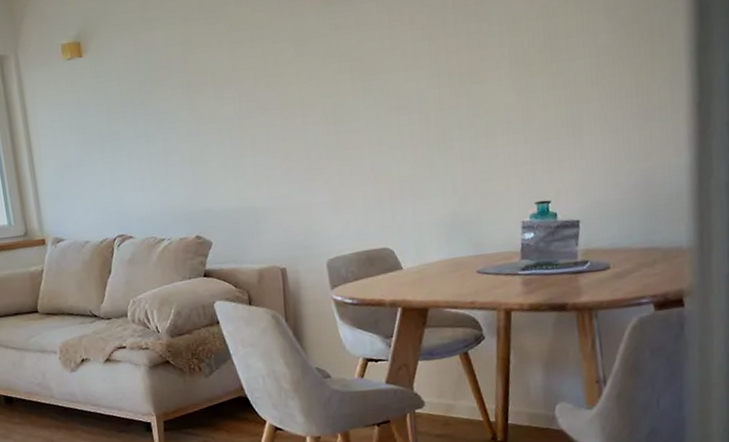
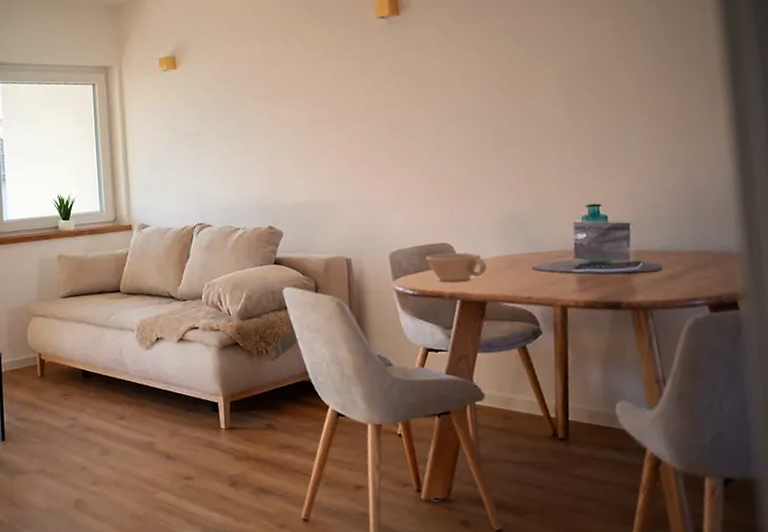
cup: none [365,257,430,290] -> present [426,252,487,283]

